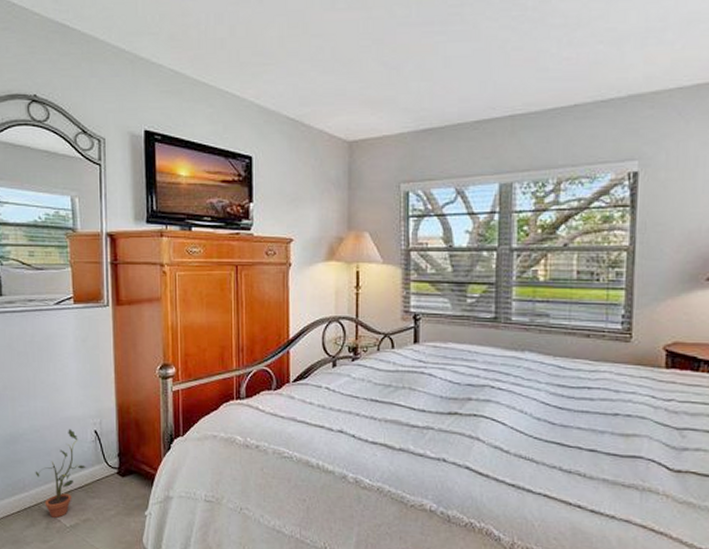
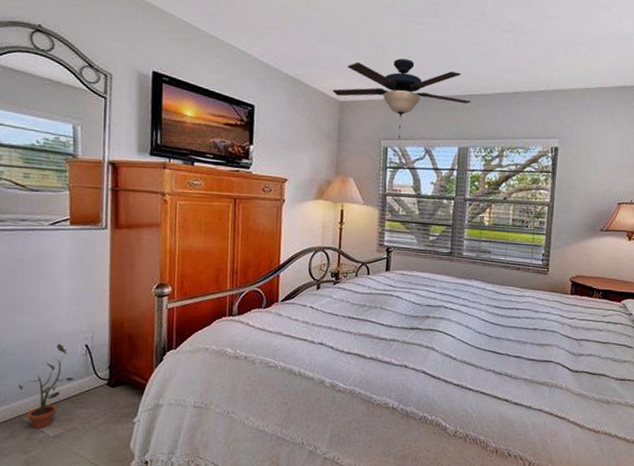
ceiling fan: none [339,80,513,179] -> present [332,58,471,138]

